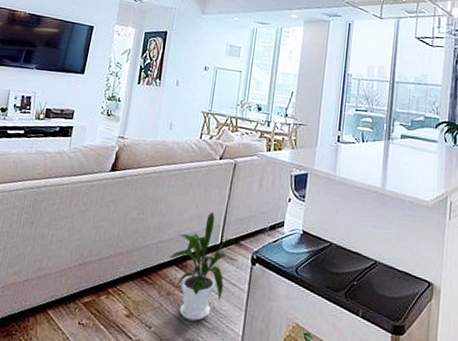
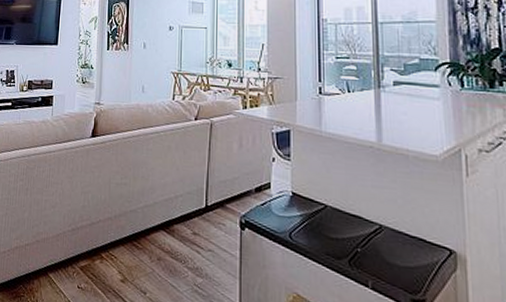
house plant: present [168,212,235,321] -> none [155,175,223,288]

